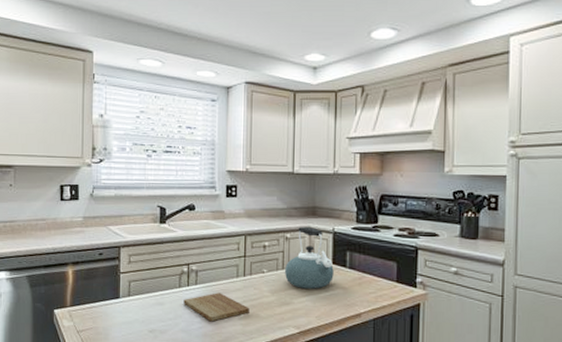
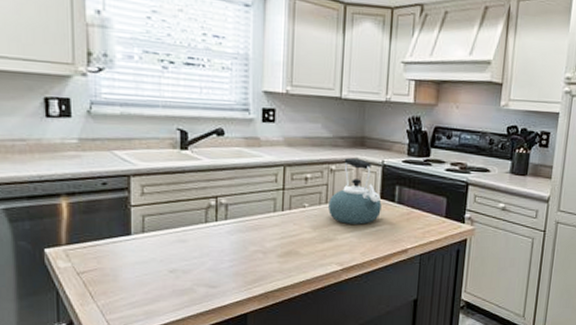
cutting board: present [183,293,249,322] -> none [211,228,288,260]

